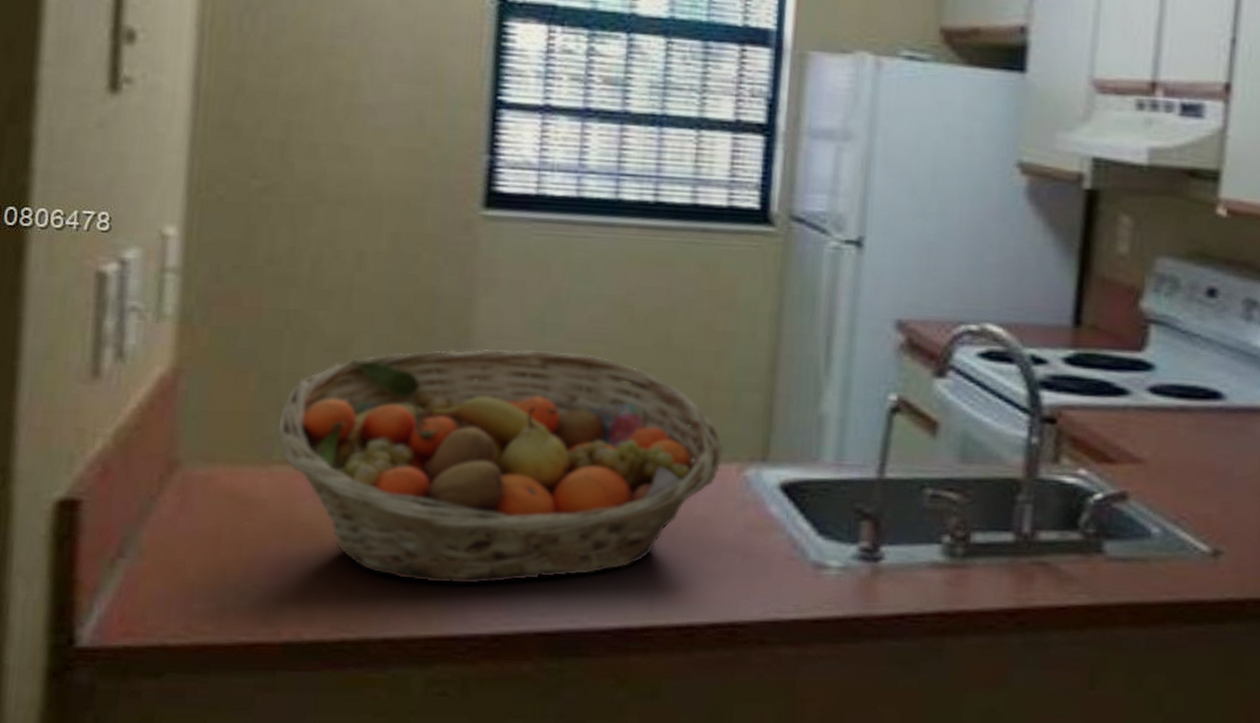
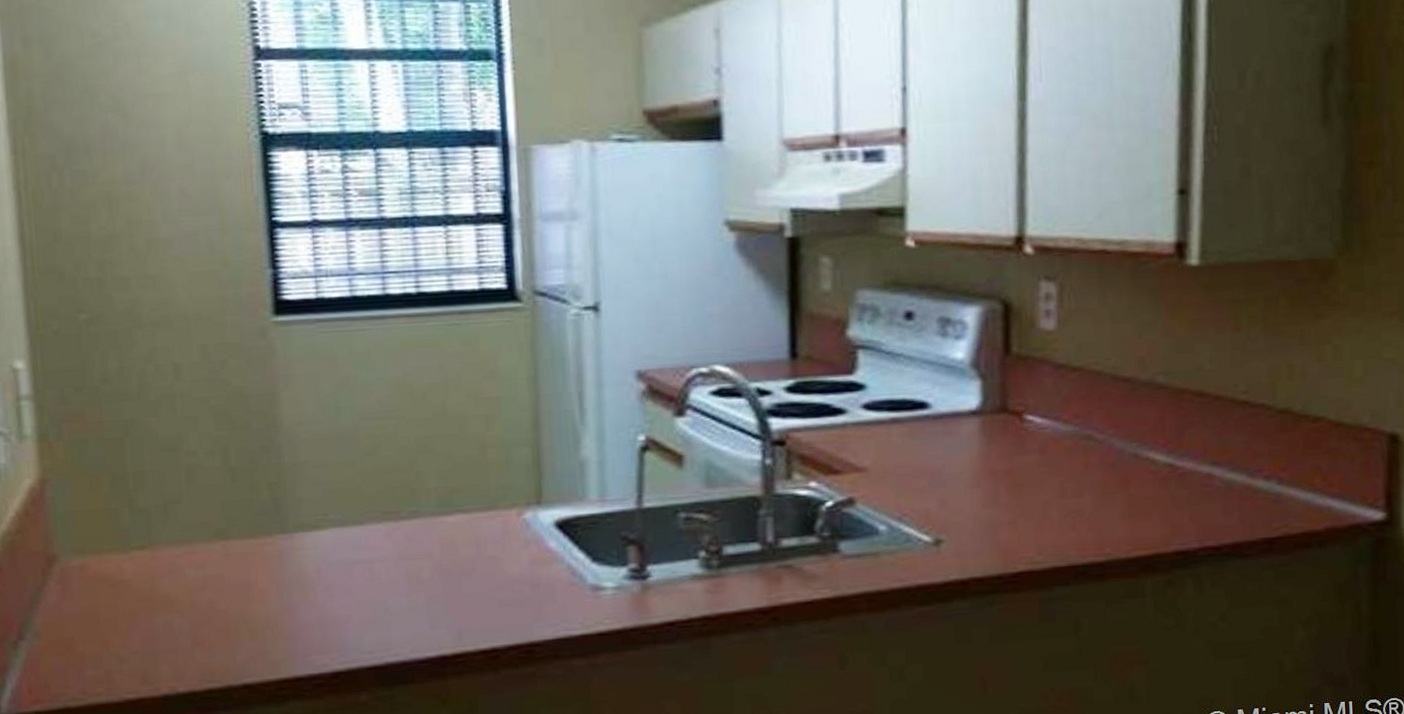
fruit basket: present [276,348,723,584] -> none [131,430,503,635]

